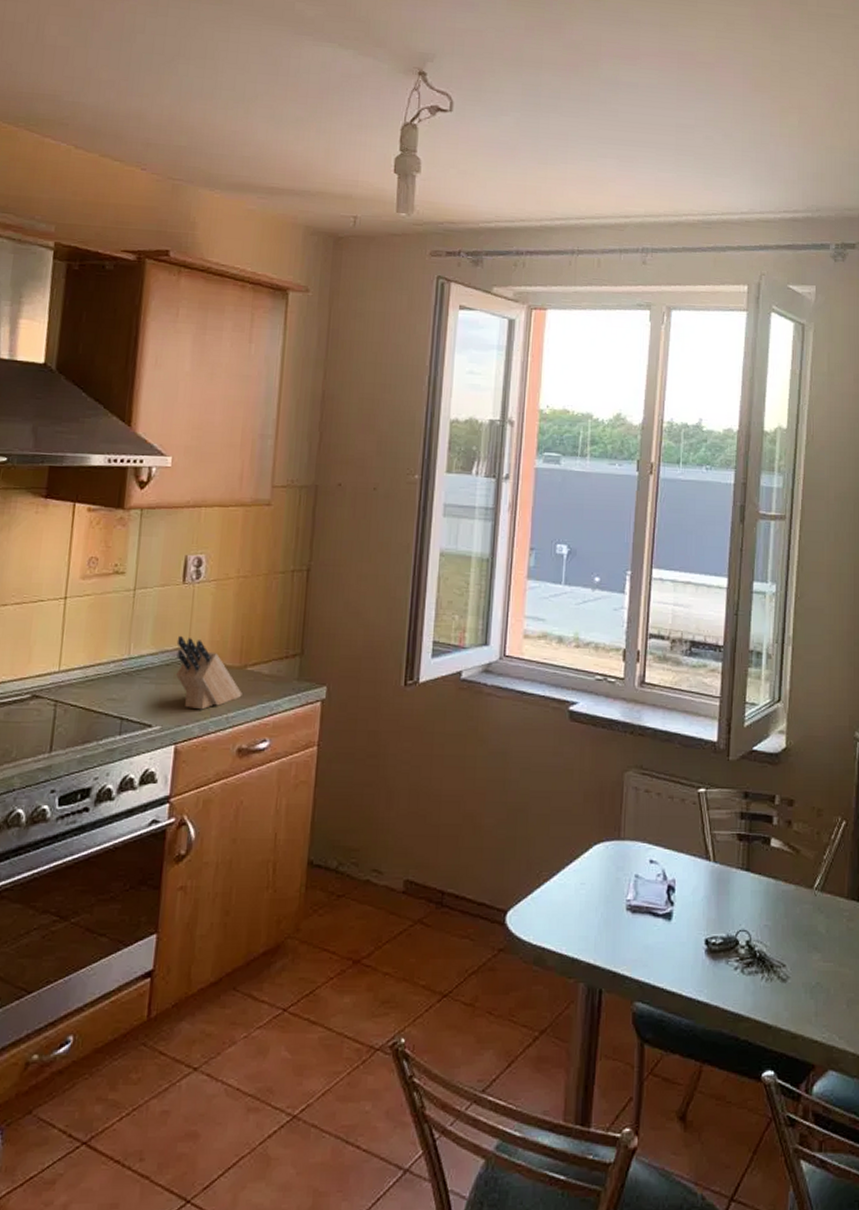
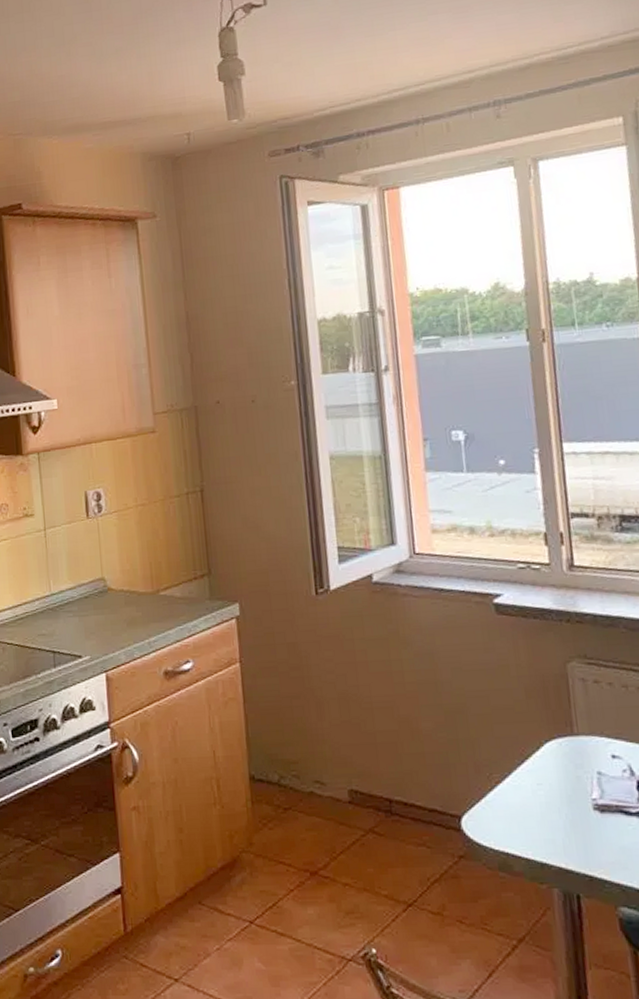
knife block: present [176,636,242,710] -> none [91,569,160,637]

